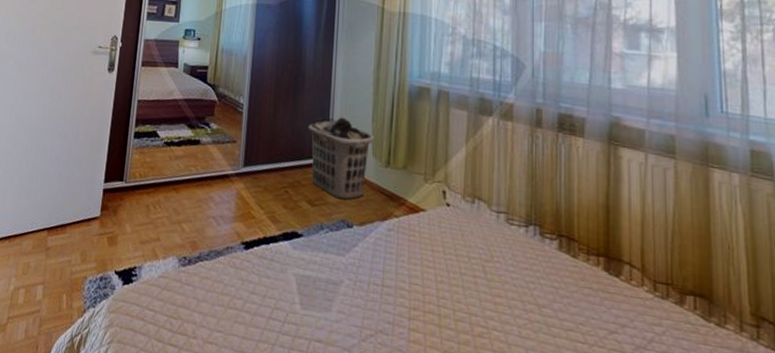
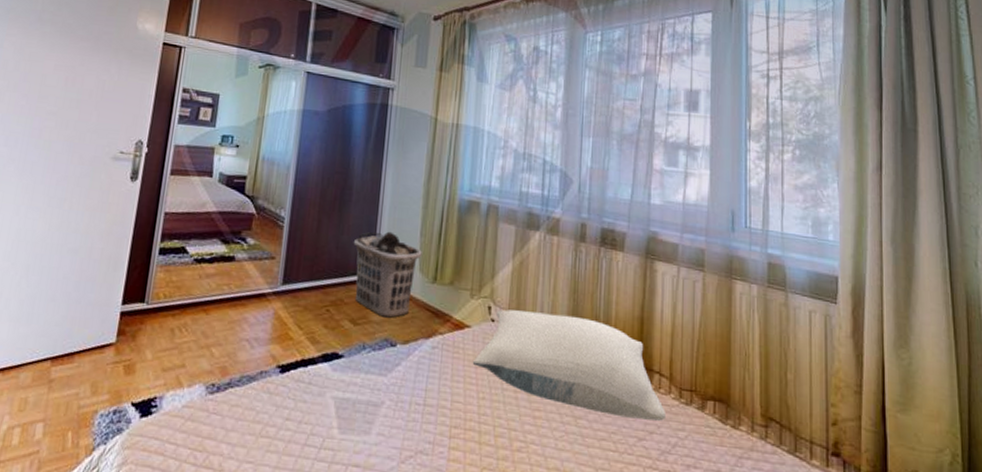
pillow: none [429,194,639,315] -> present [472,309,666,421]

